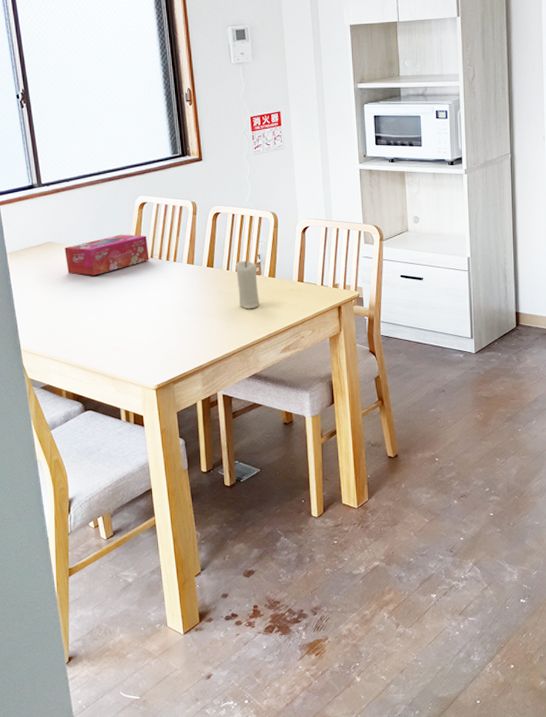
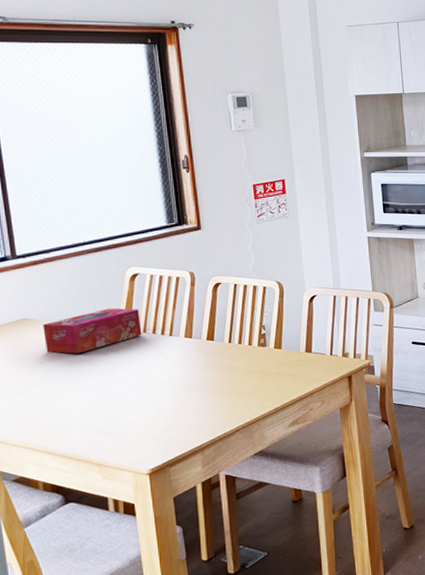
candle: present [235,260,259,309] -> none [238,332,265,383]

